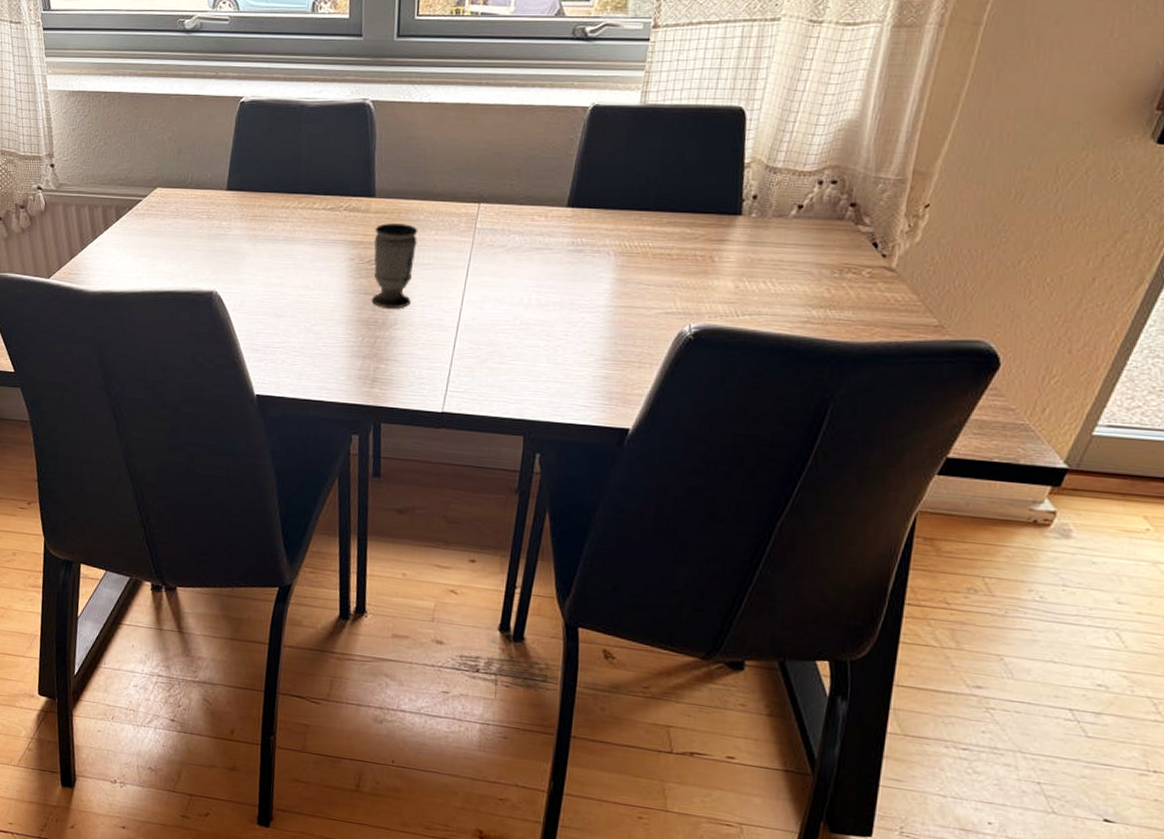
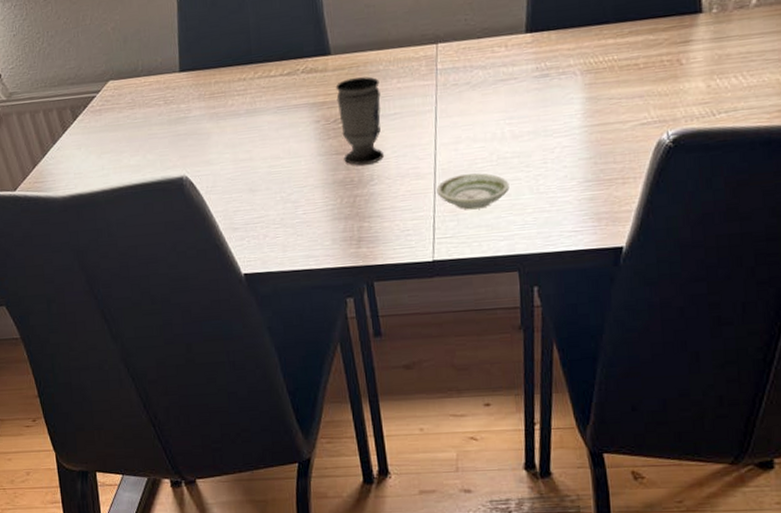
saucer: none [456,333,528,369] -> present [437,173,510,210]

